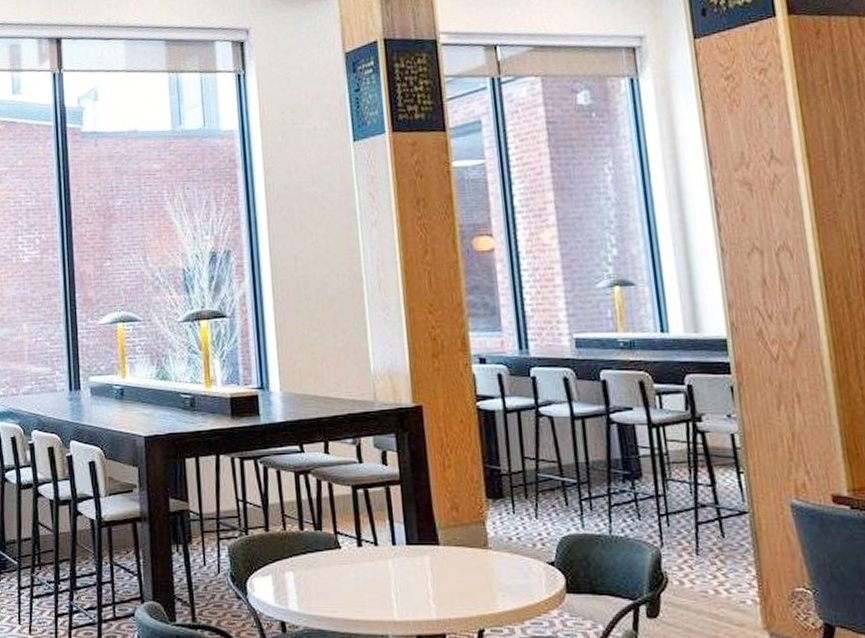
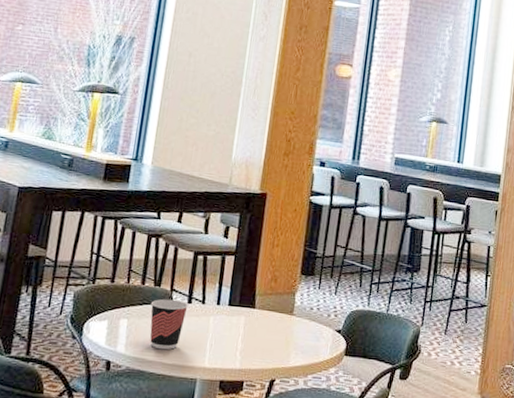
cup: none [315,544,359,604] -> present [150,299,188,350]

